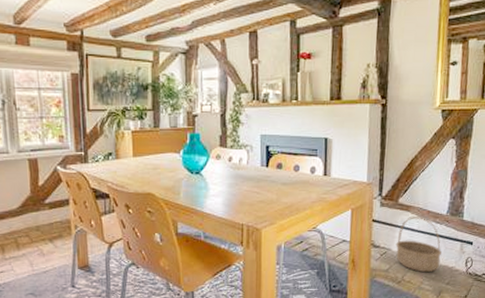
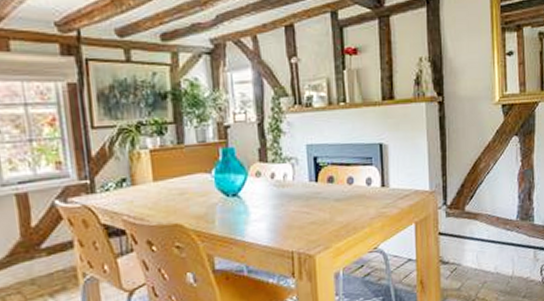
basket: present [395,215,442,272] -> none [466,223,515,287]

